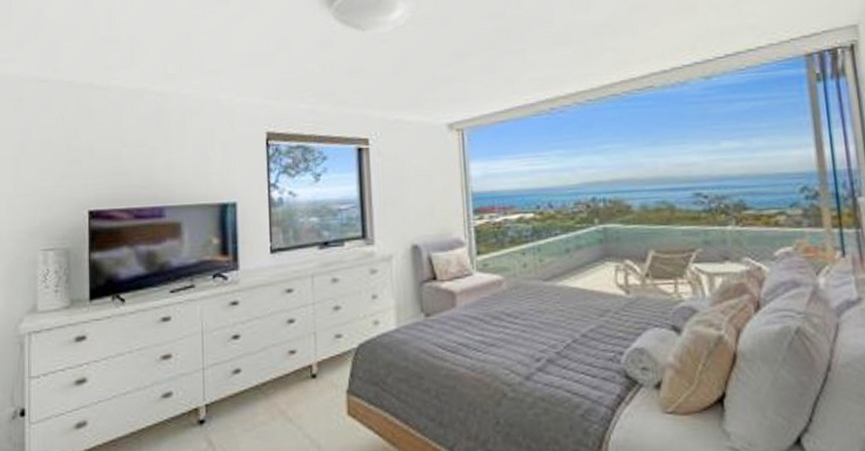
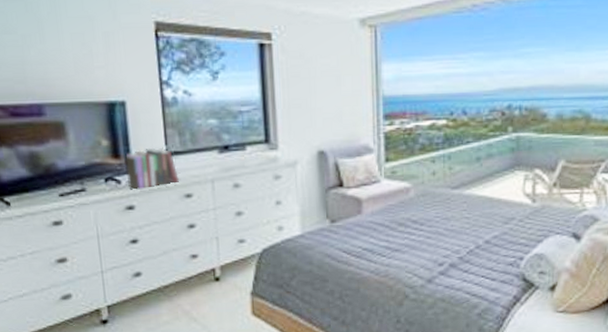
books: none [233,245,281,287] -> present [125,147,179,191]

